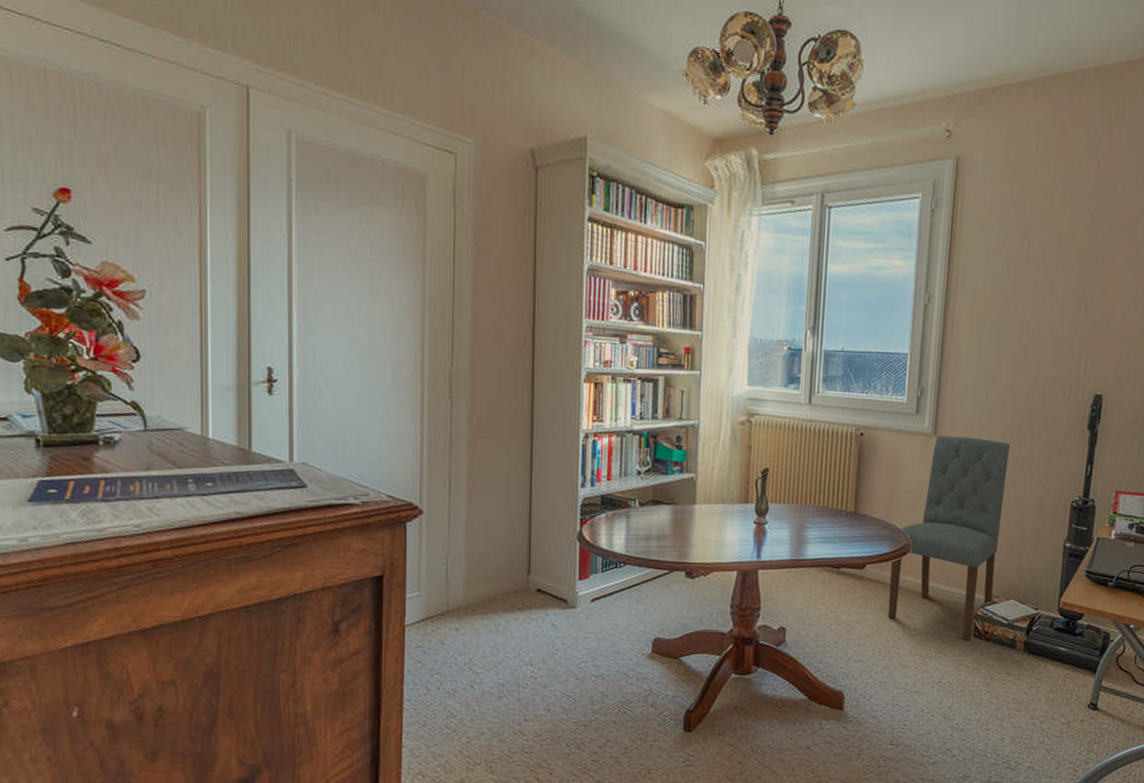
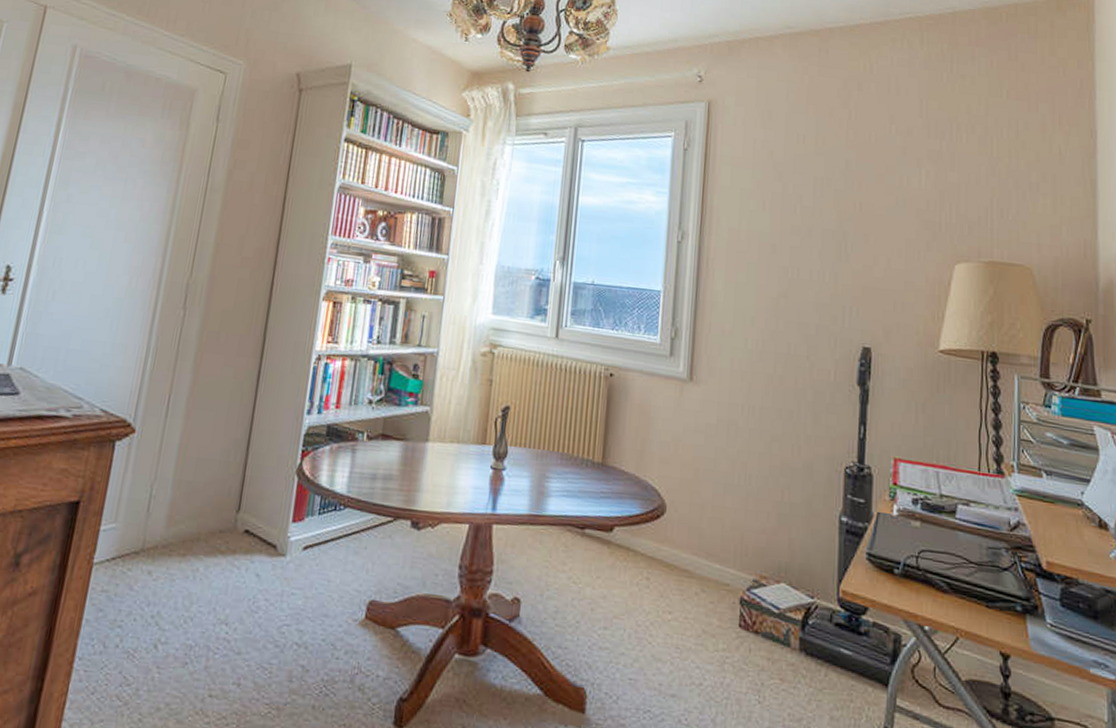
dining chair: present [888,435,1009,641] -> none [639,381,772,632]

